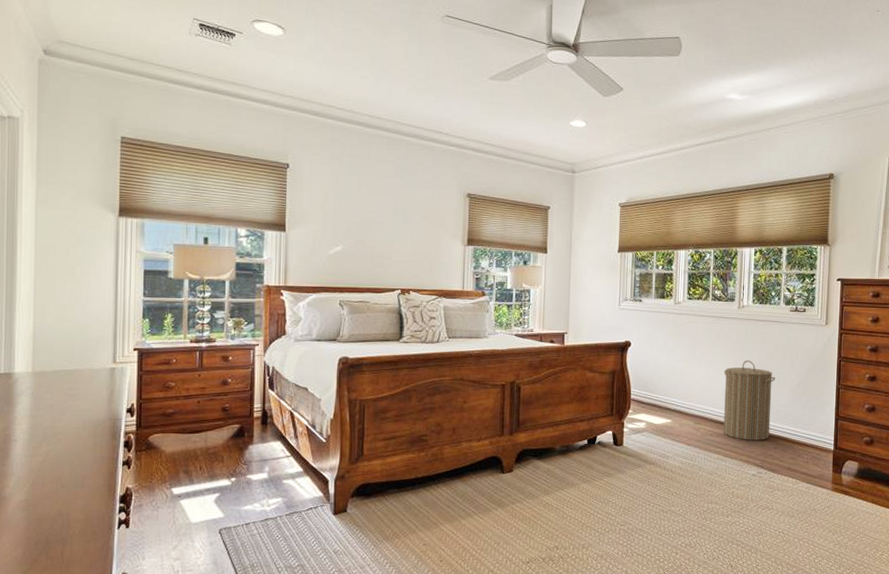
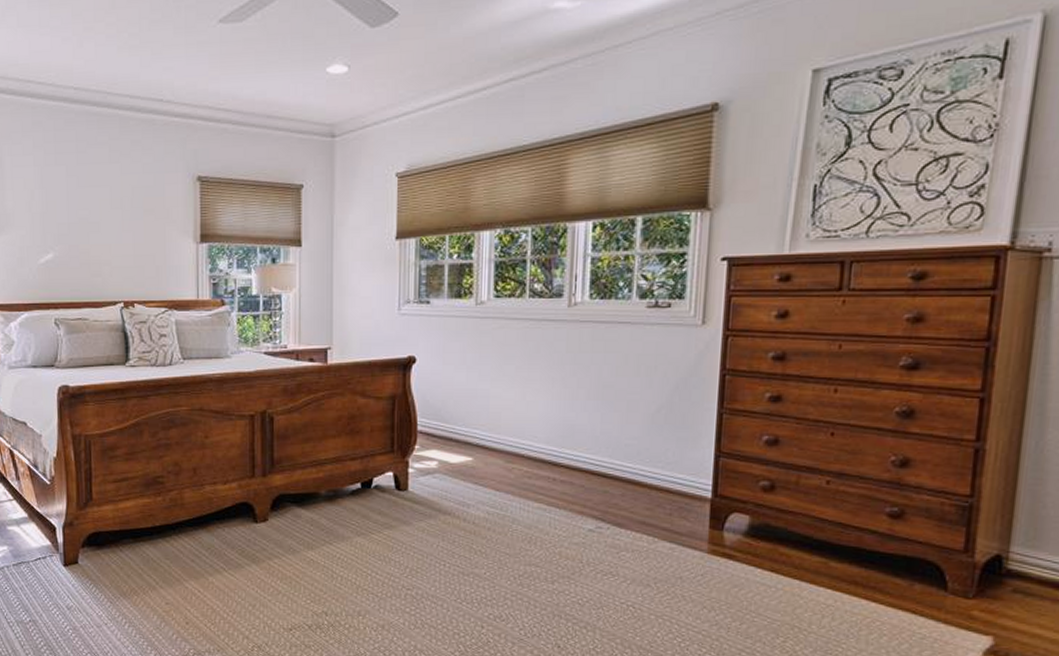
laundry hamper: present [723,360,775,441] -> none [547,377,624,485]

